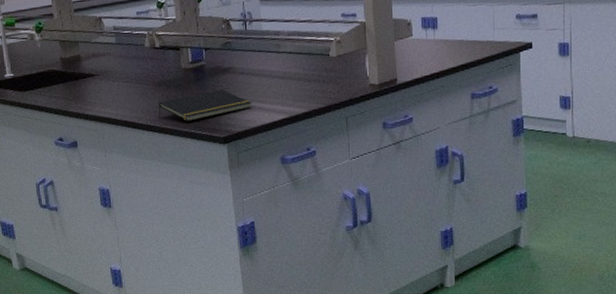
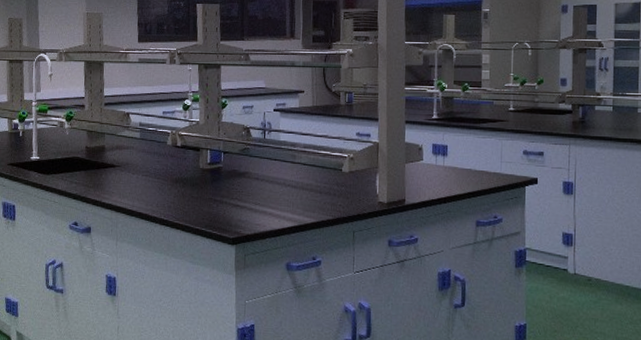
notepad: present [158,89,252,121] -> none [173,192,263,219]

